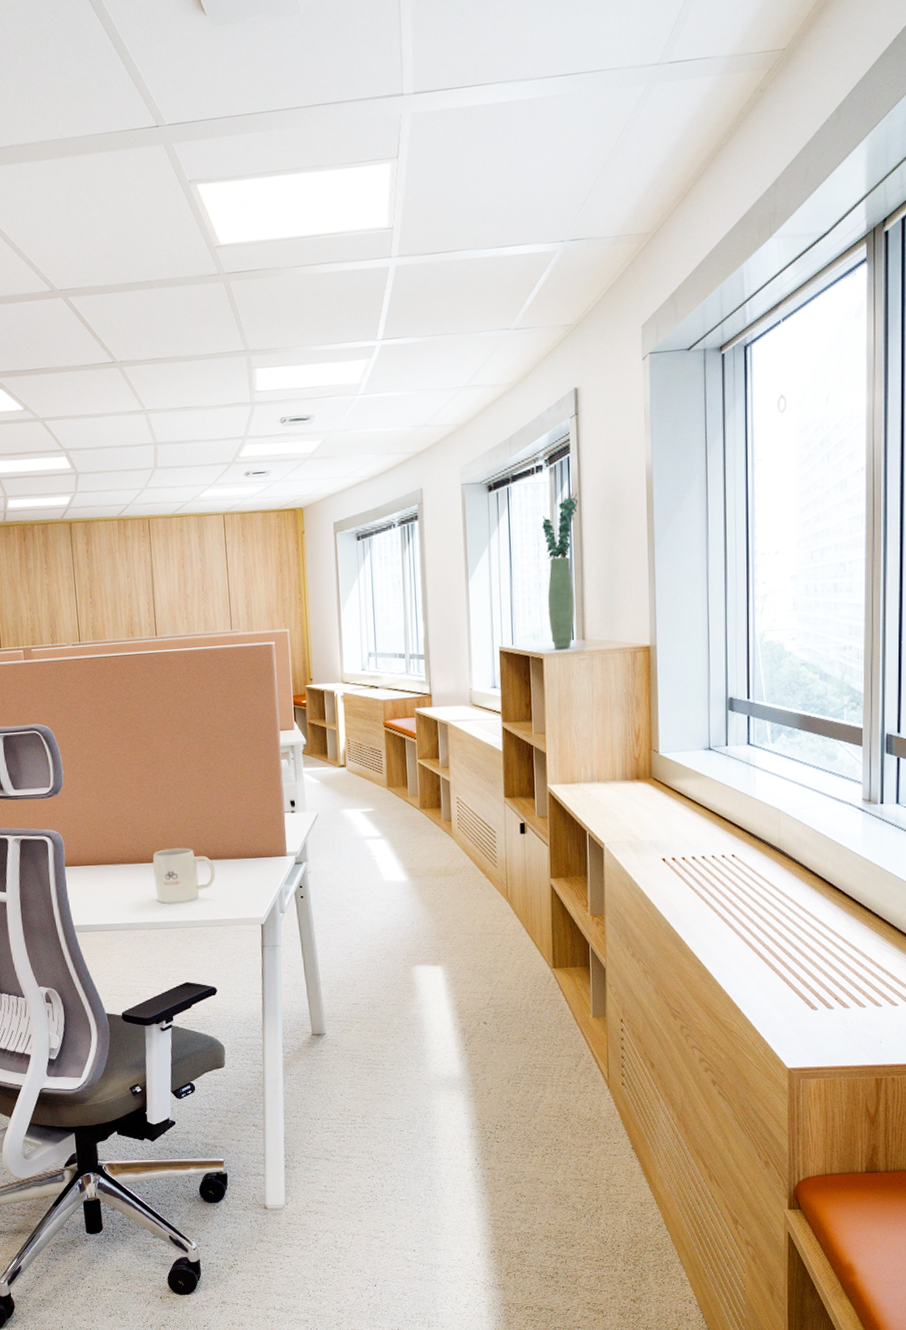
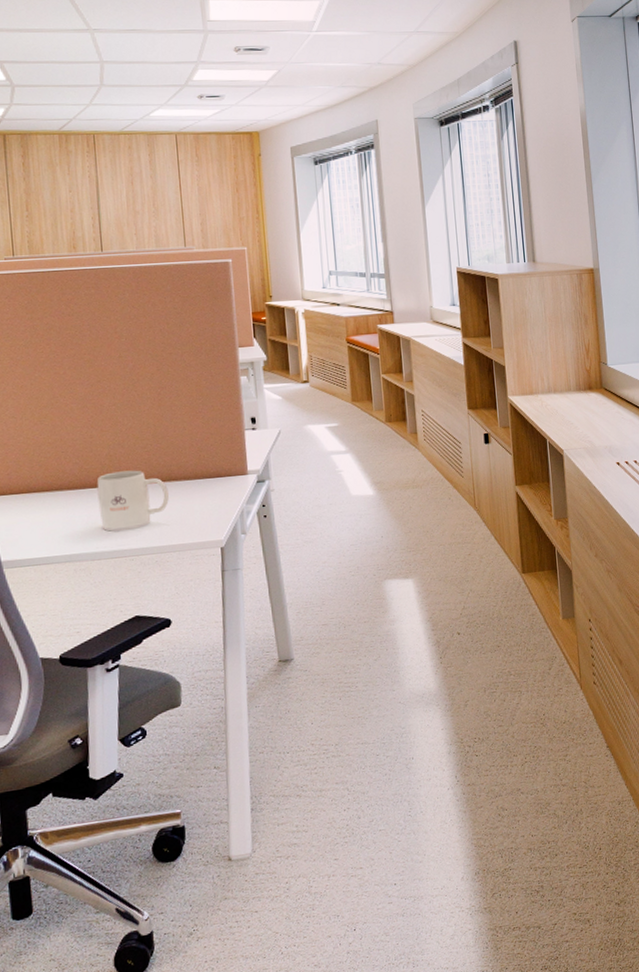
vase: present [542,491,579,649] -> none [491,130,525,271]

